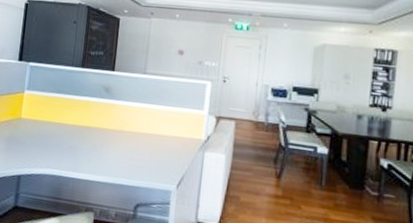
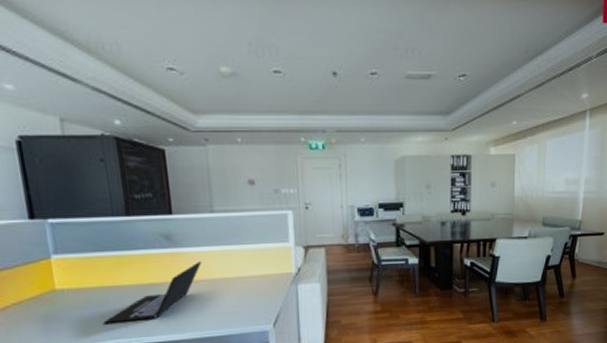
laptop: none [46,114,128,158] -> present [103,261,202,325]

